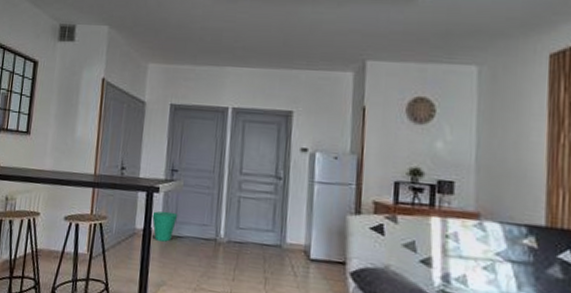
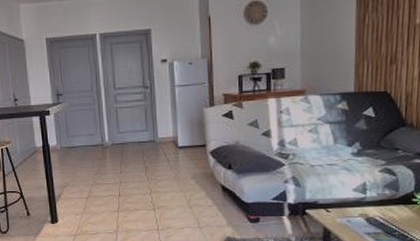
waste bin: present [152,211,178,242] -> none [47,129,69,153]

